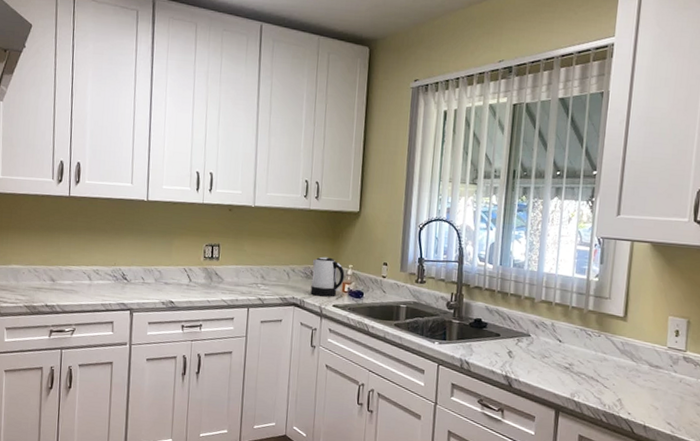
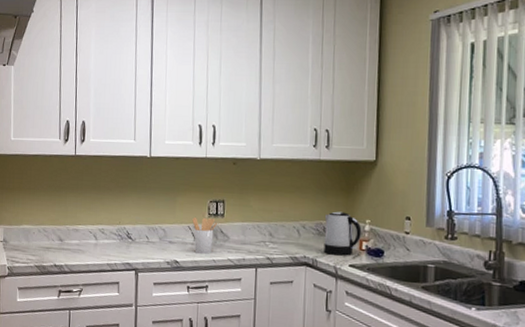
utensil holder: none [188,260,213,296] -> present [192,217,218,255]

